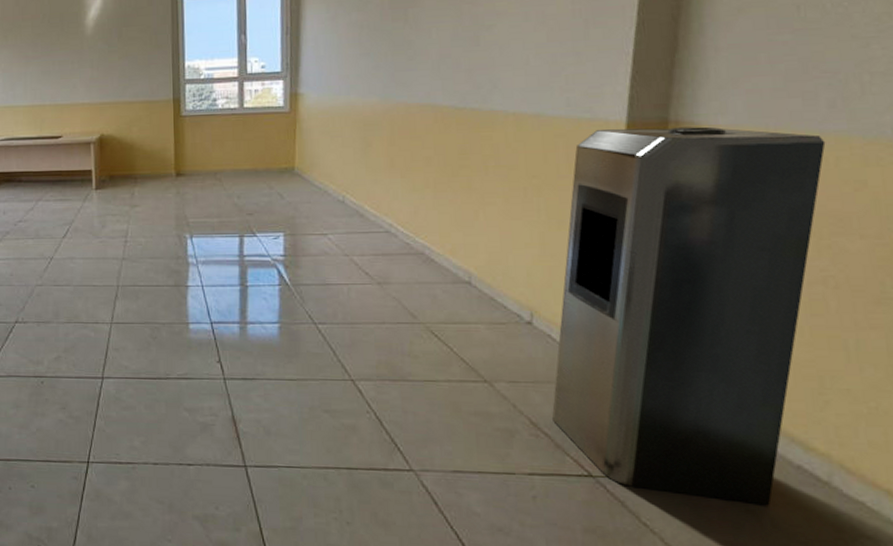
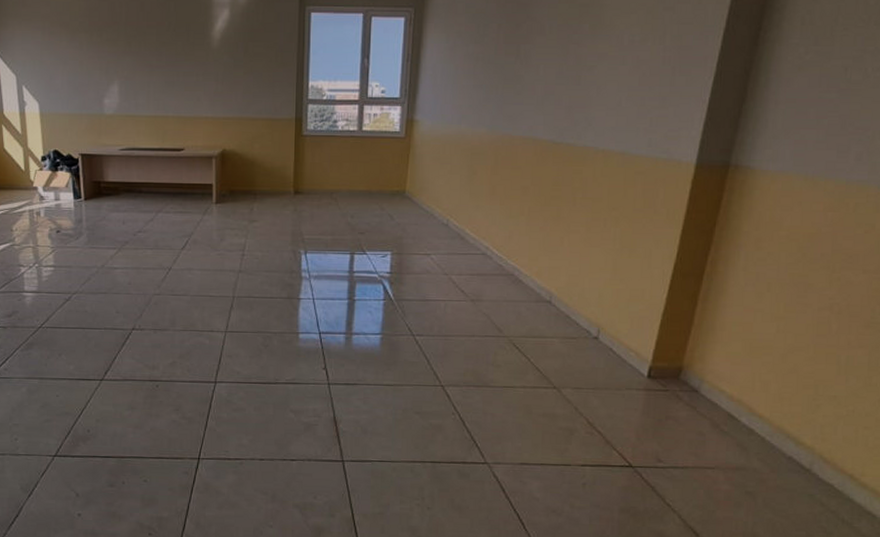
water dispenser: present [552,126,826,506] -> none [606,170,849,489]

